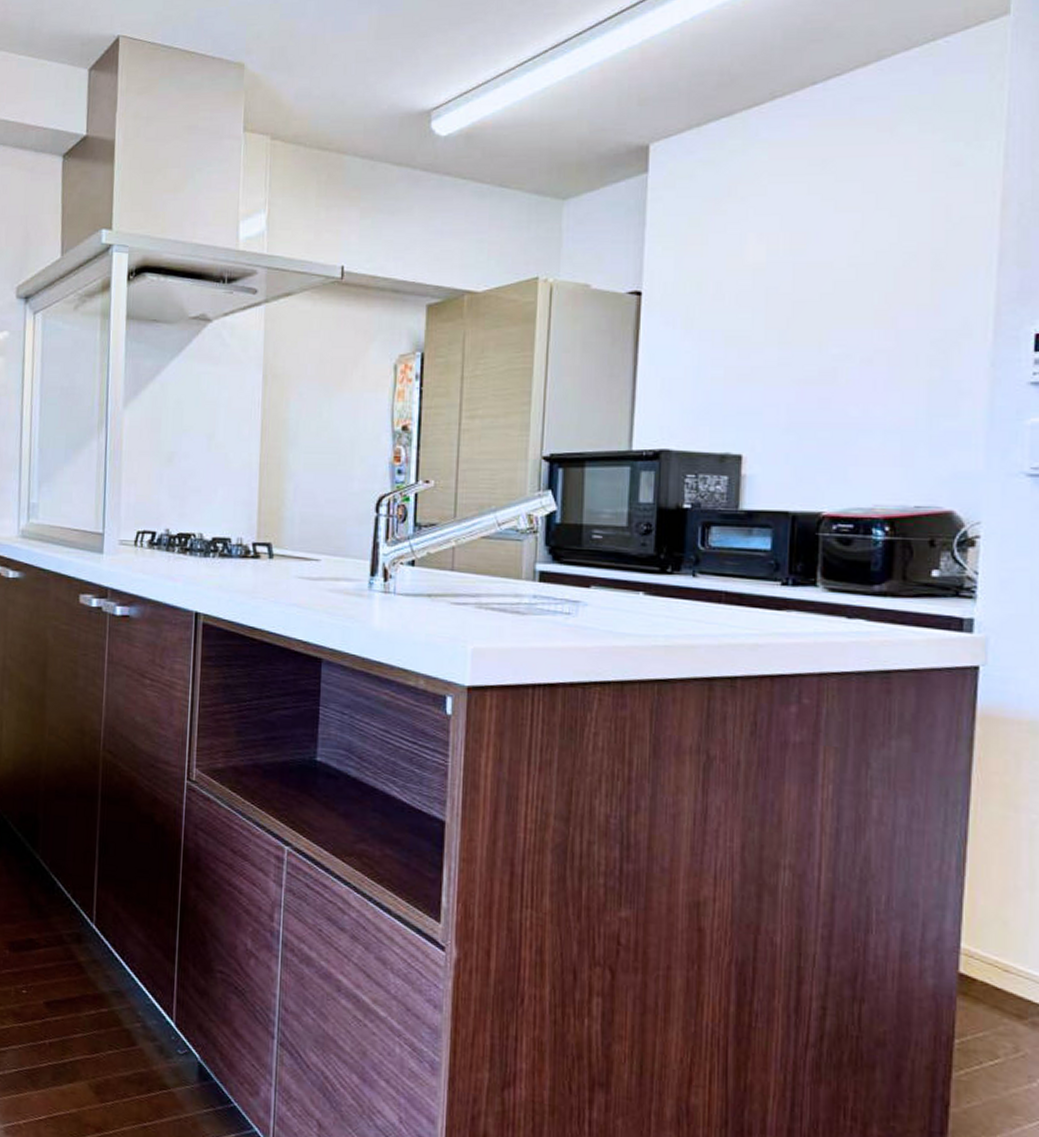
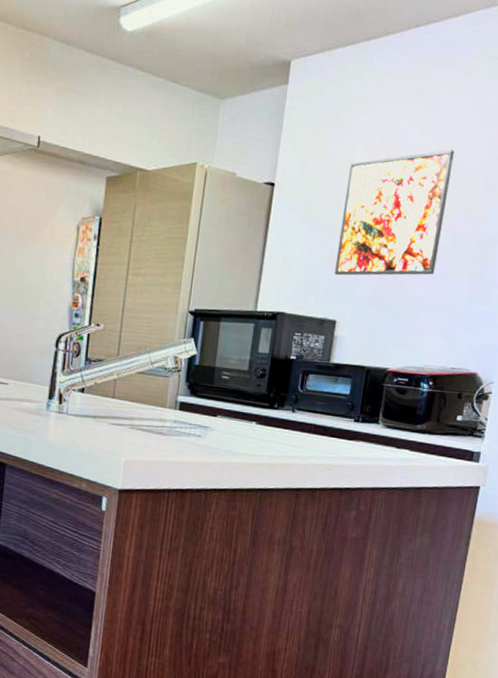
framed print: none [733,227,884,398] -> present [334,149,455,276]

